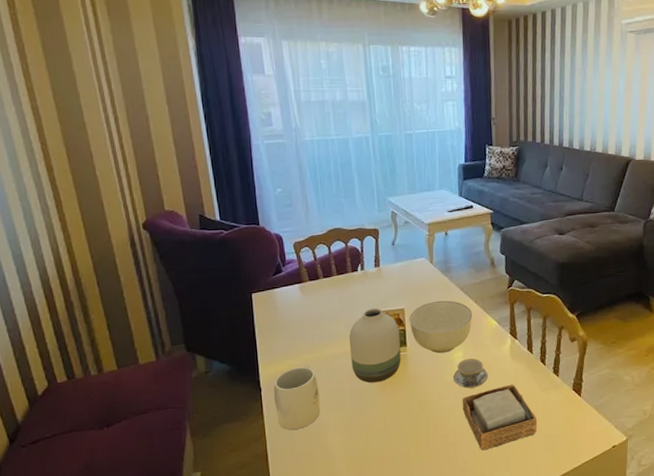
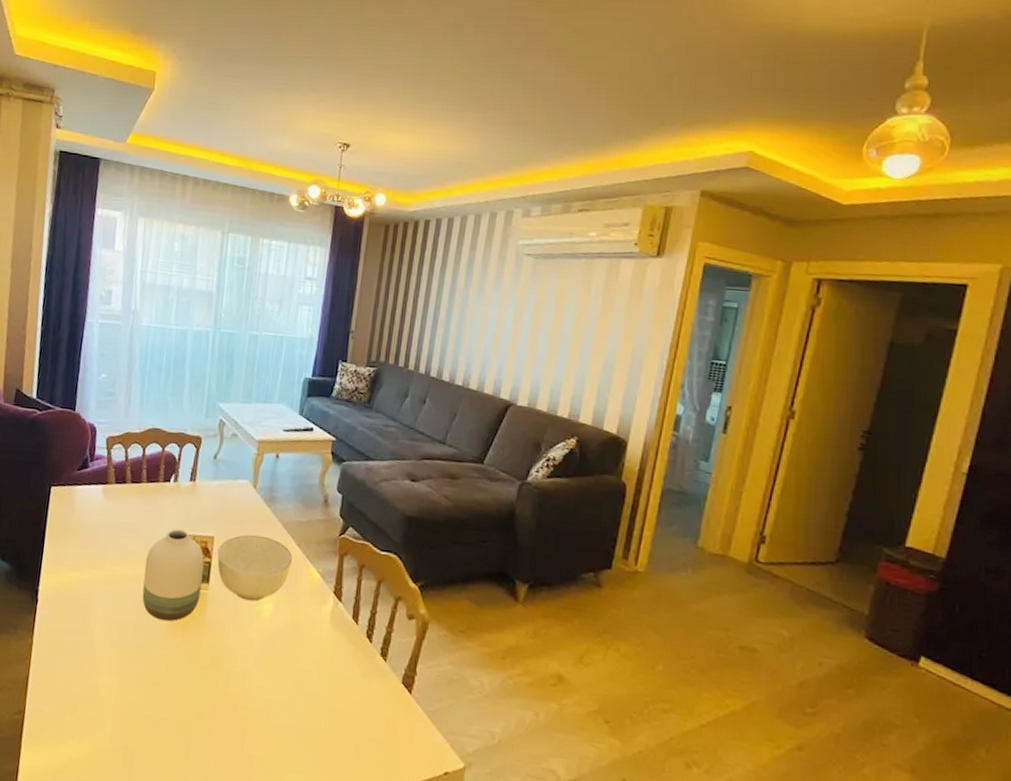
mug: present [273,366,320,430] -> none [48,582,101,659]
teacup: present [453,358,488,388] -> none [256,613,300,654]
napkin holder: present [462,384,537,451] -> none [261,658,351,739]

